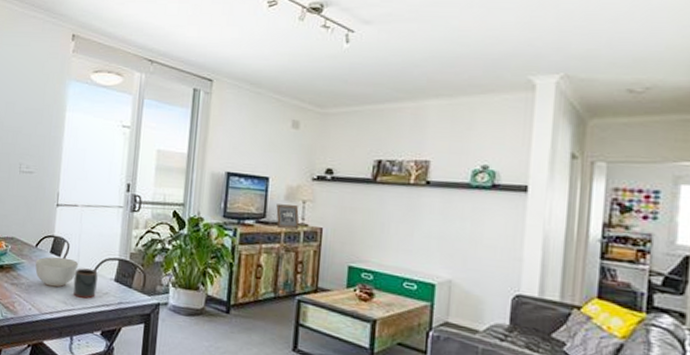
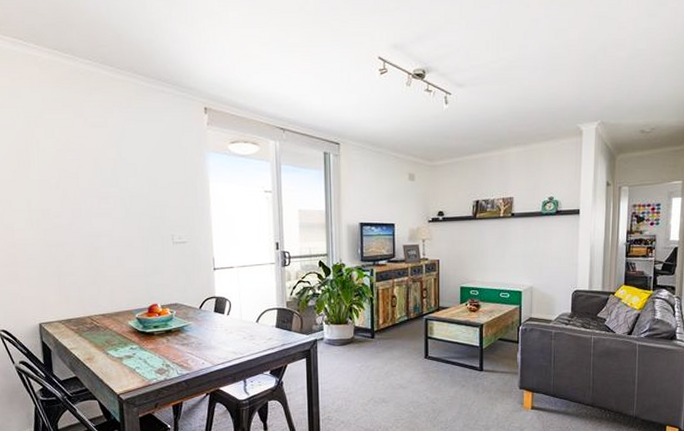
bowl: present [35,257,78,288] -> none [201,314,241,341]
mug: present [73,268,98,299] -> none [239,320,261,346]

